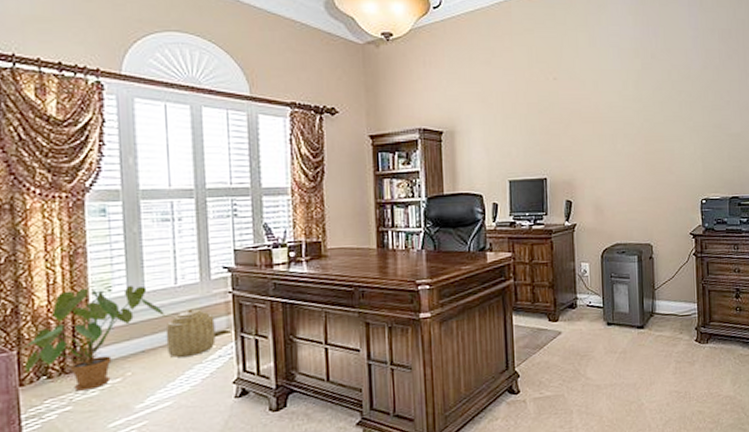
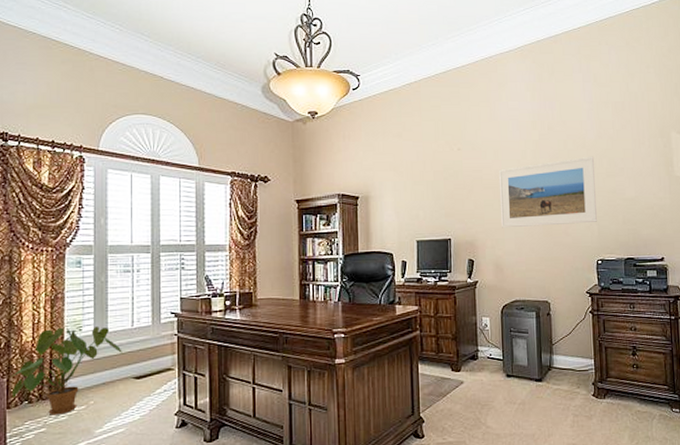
basket: present [165,308,216,358] -> none [122,348,162,391]
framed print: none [598,88,702,166] -> present [498,156,597,228]

